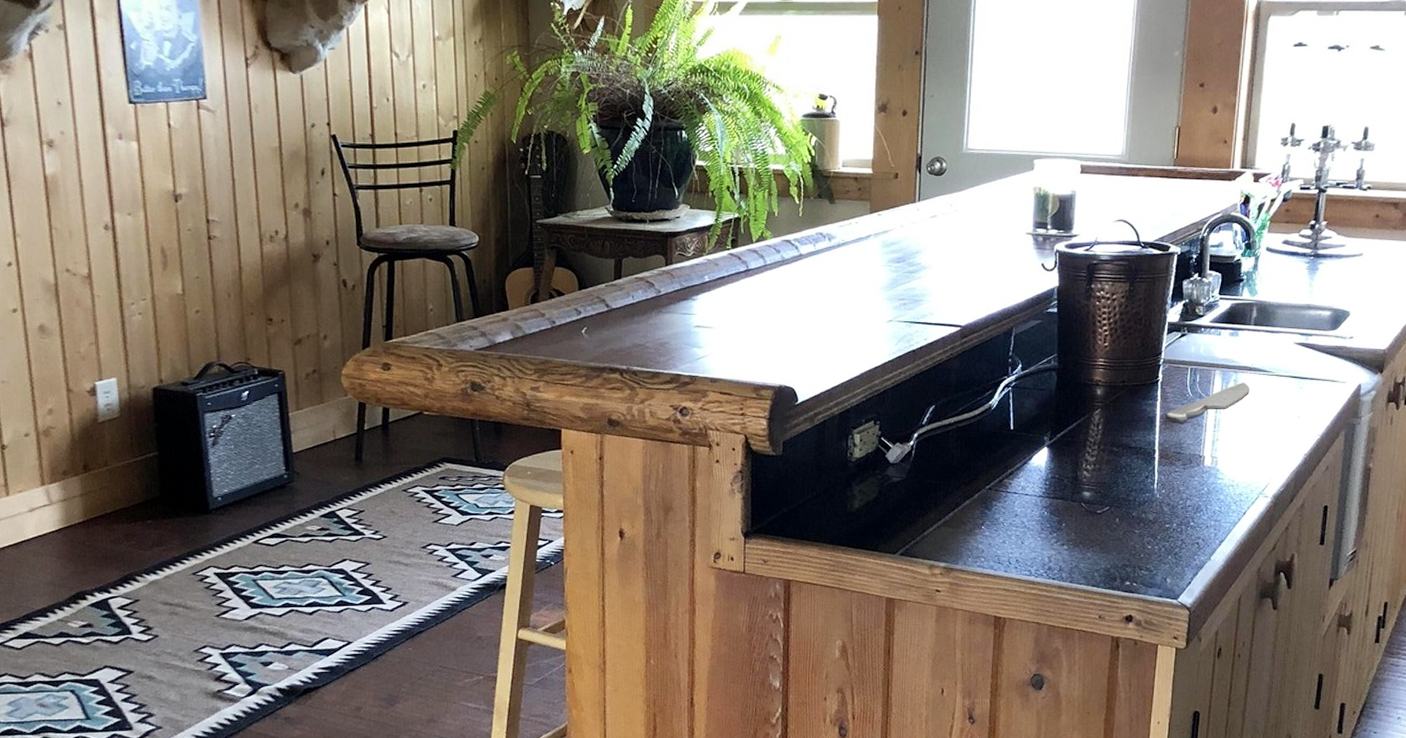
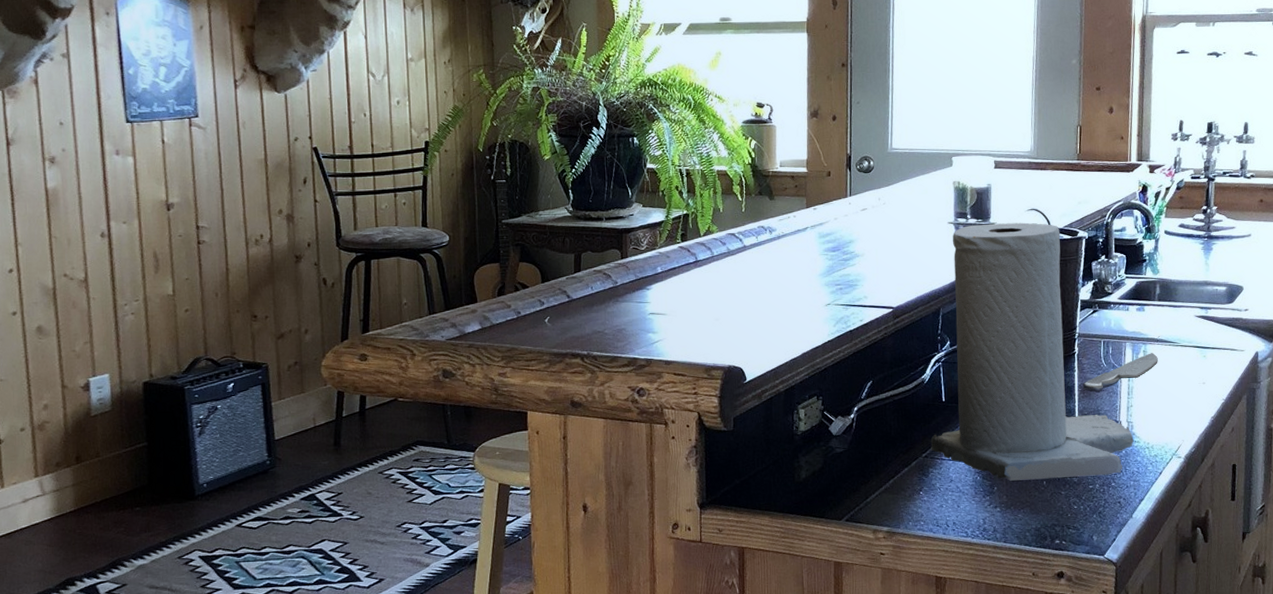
paper towel: none [995,235,1218,517] -> present [930,222,1134,481]

